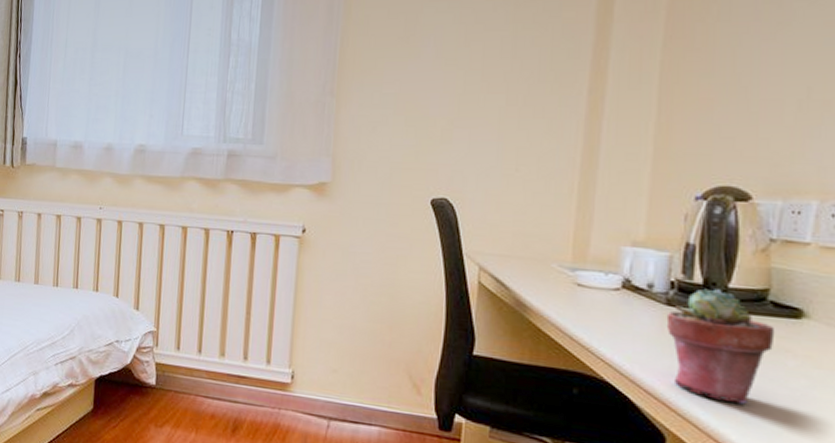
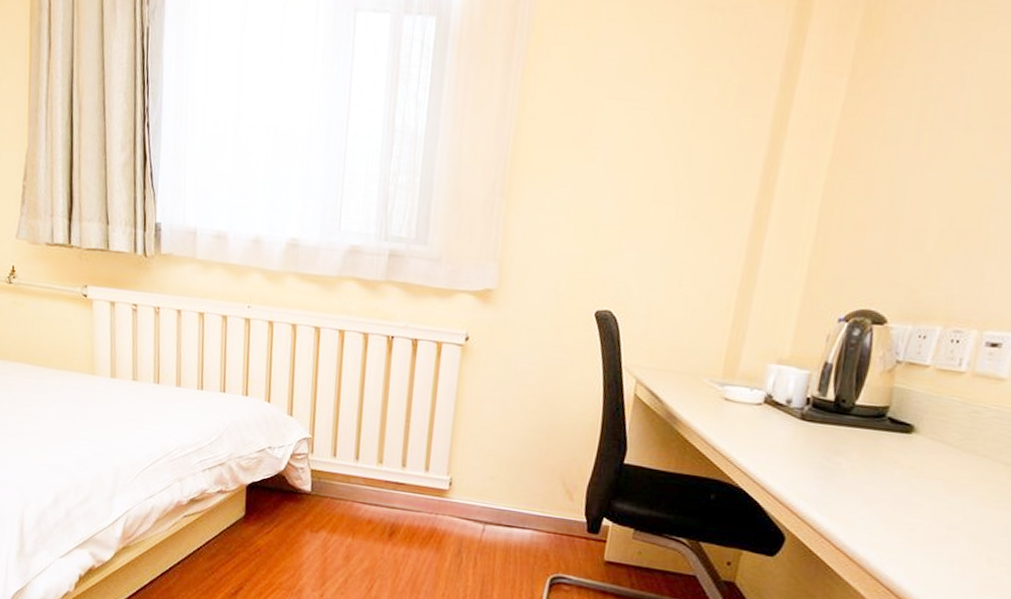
potted succulent: present [666,288,775,405] -> none [798,405,889,508]

